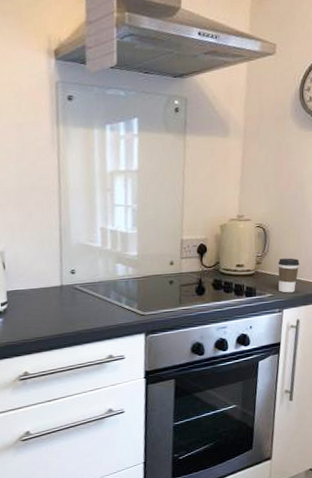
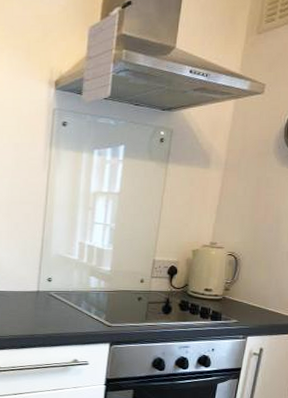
coffee cup: present [278,258,300,293] -> none [245,287,269,321]

